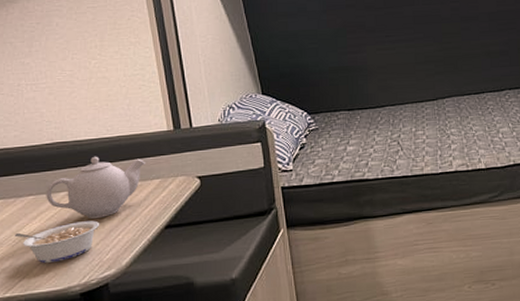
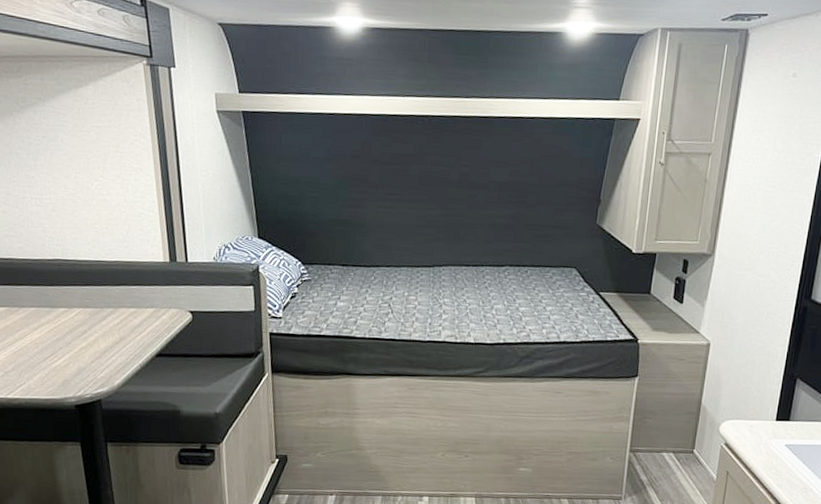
legume: present [14,220,100,264] -> none [16,338,96,374]
teapot: present [46,156,146,219] -> none [47,277,142,338]

